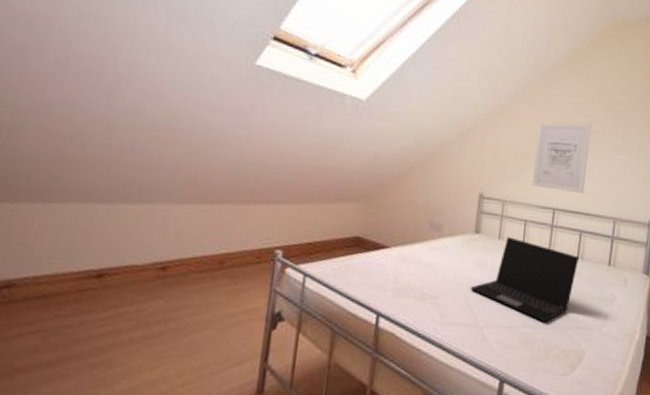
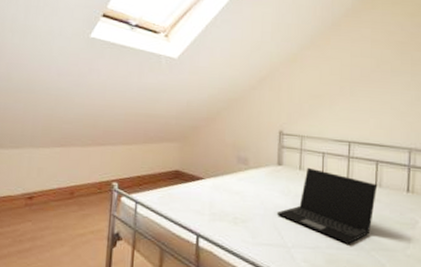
wall art: present [531,122,592,193] -> none [326,64,380,127]

